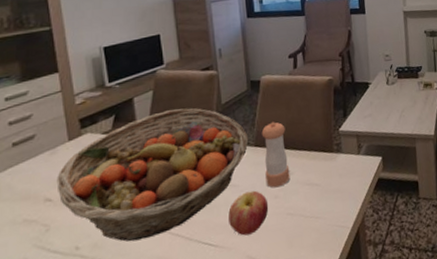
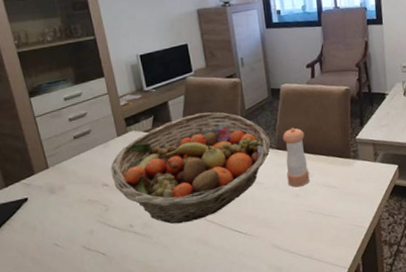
apple: present [228,190,269,236] -> none [255,188,291,227]

